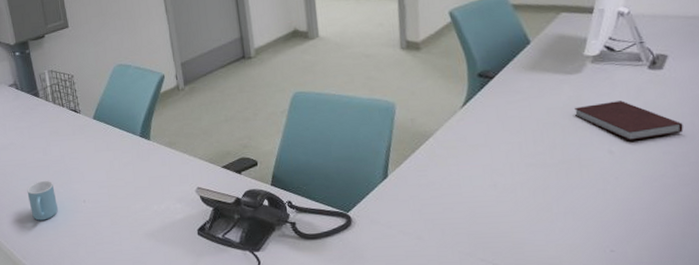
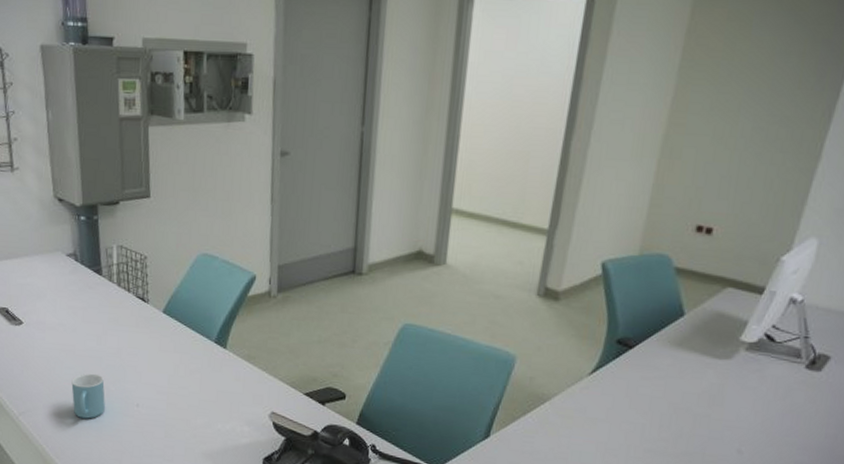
notebook: present [574,100,684,141] -> none [712,396,825,445]

